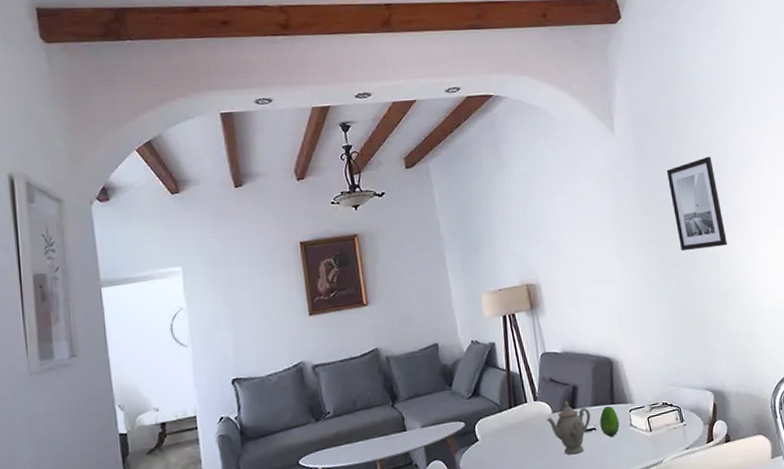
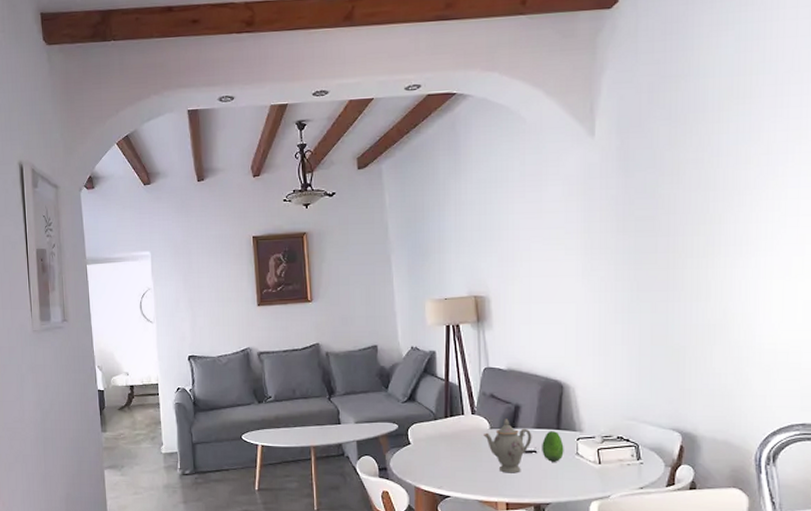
wall art: present [666,156,727,251] -> none [654,167,724,275]

